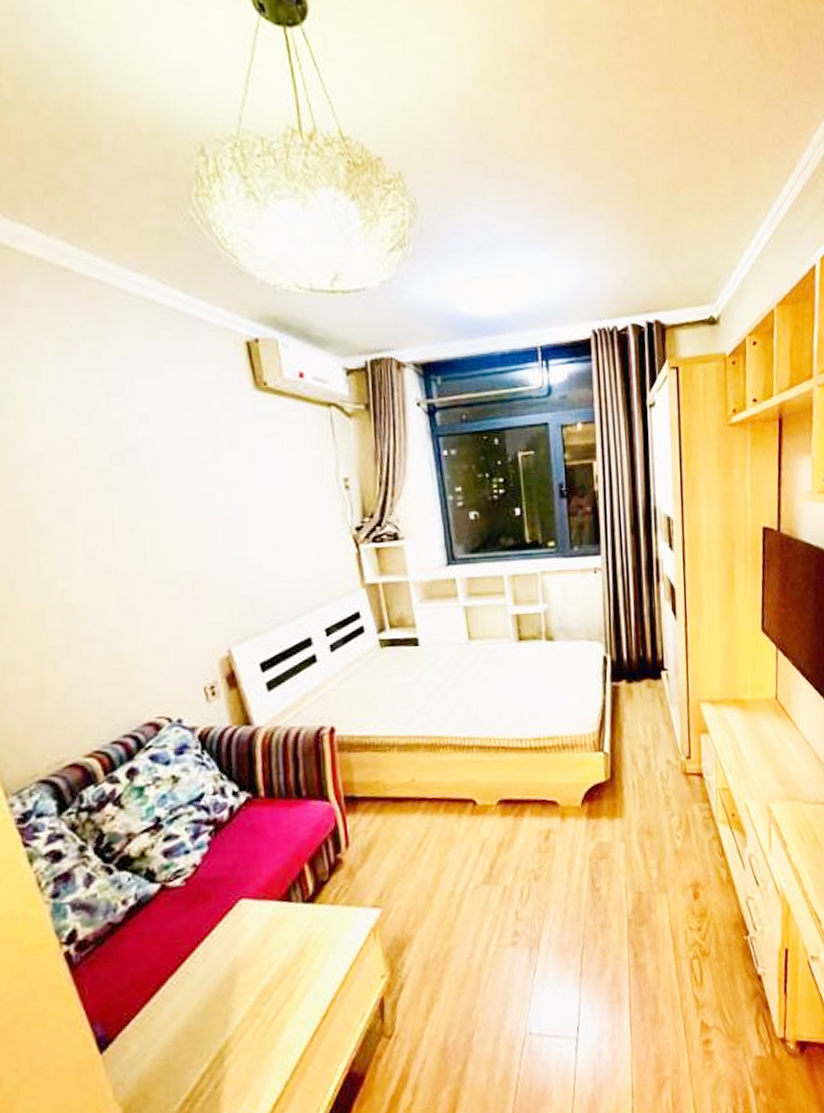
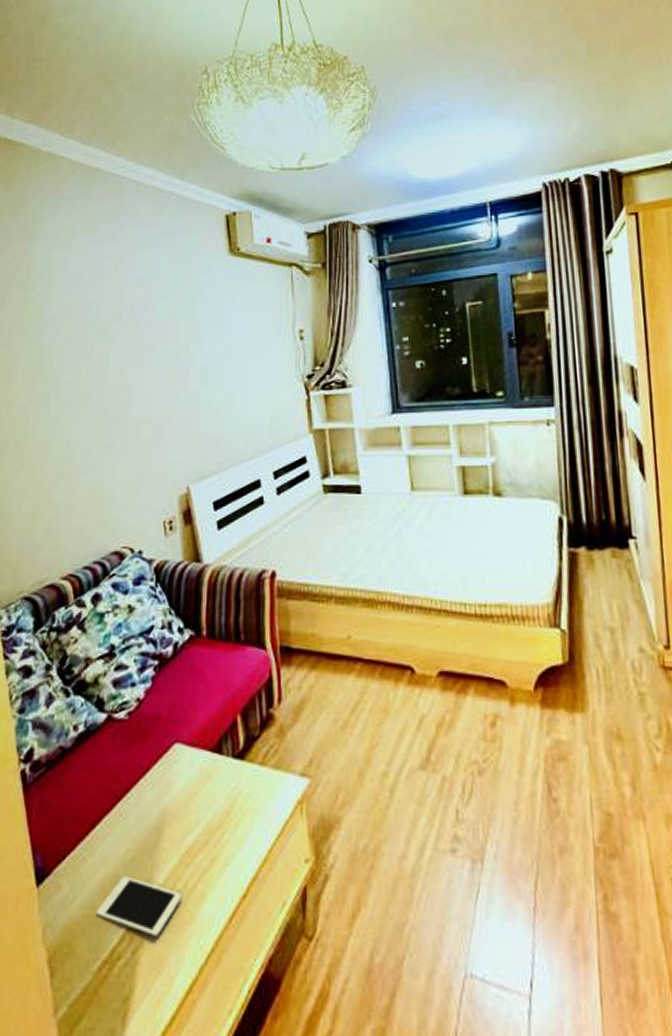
cell phone: none [171,1024,261,1069] -> present [96,876,182,936]

